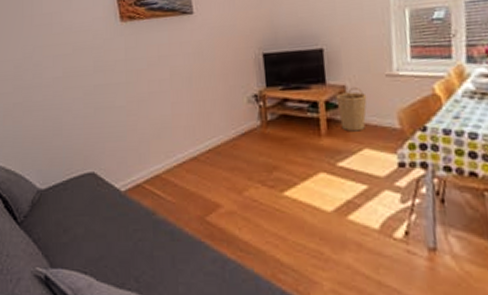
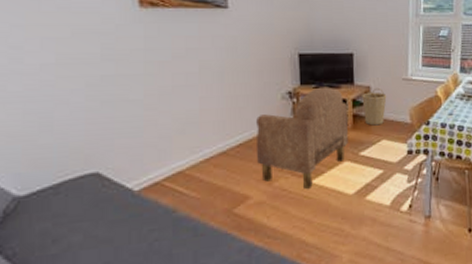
armchair: none [224,87,323,203] -> present [255,86,348,190]

